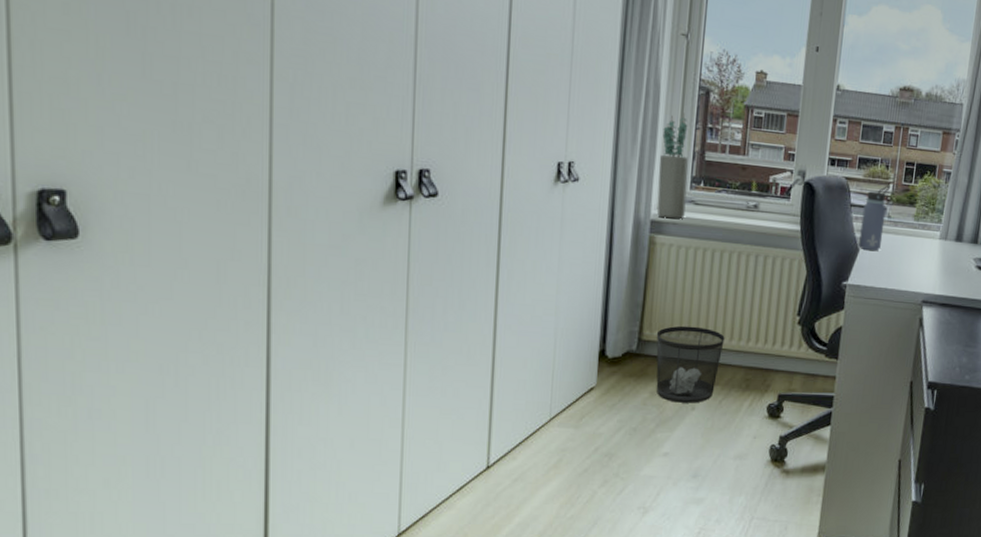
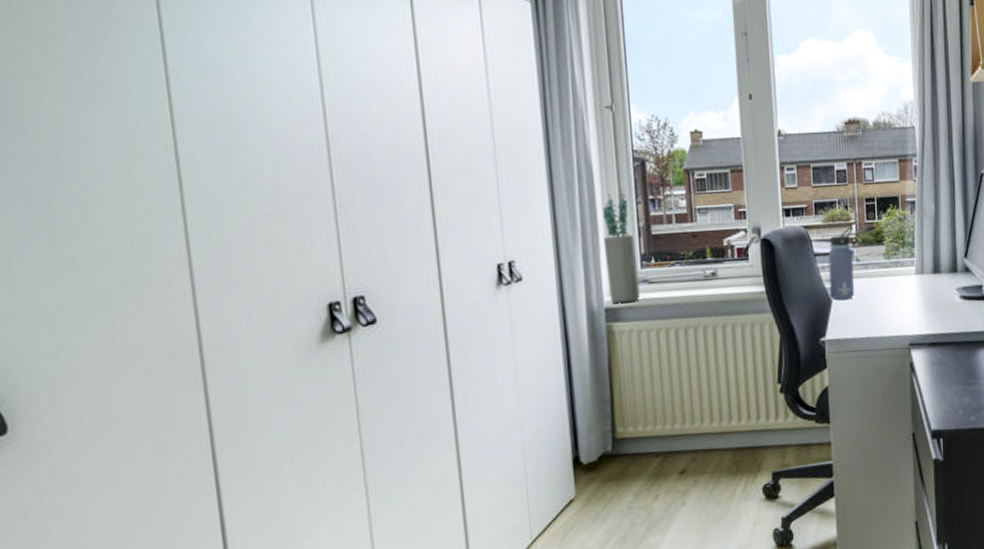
waste bin: present [656,325,725,403] -> none [630,413,705,501]

